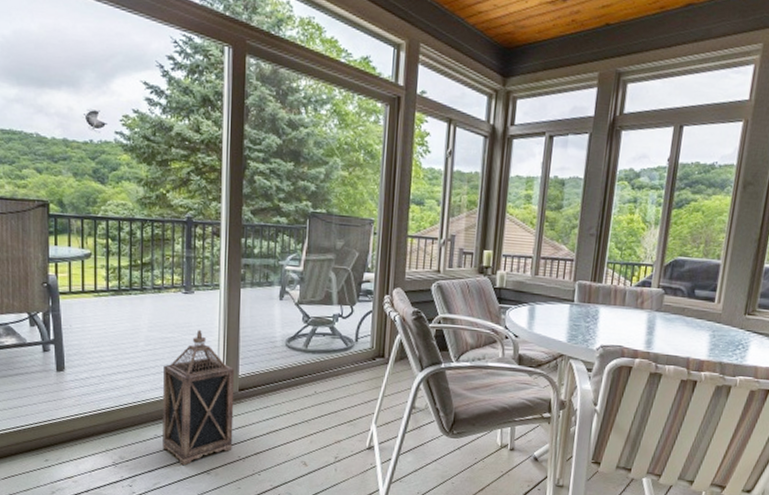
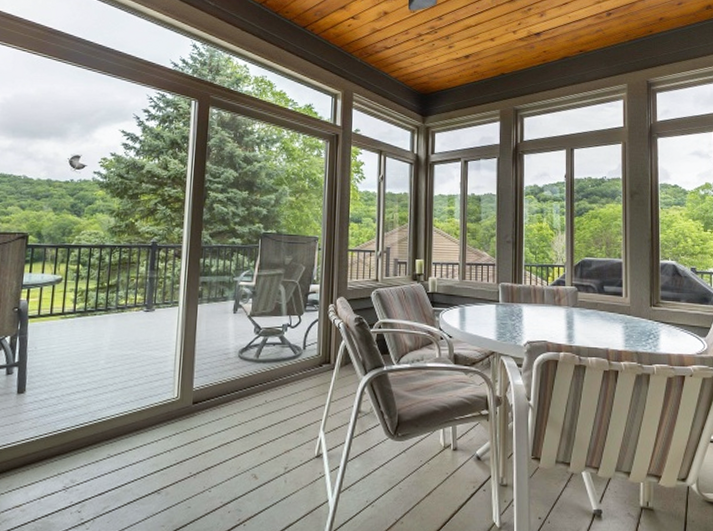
lantern: present [162,329,235,466] -> none [115,345,190,486]

